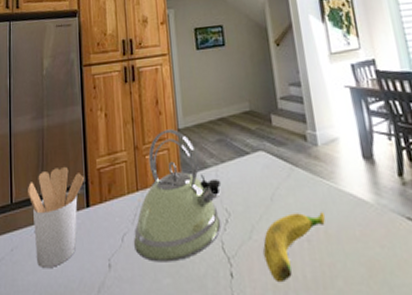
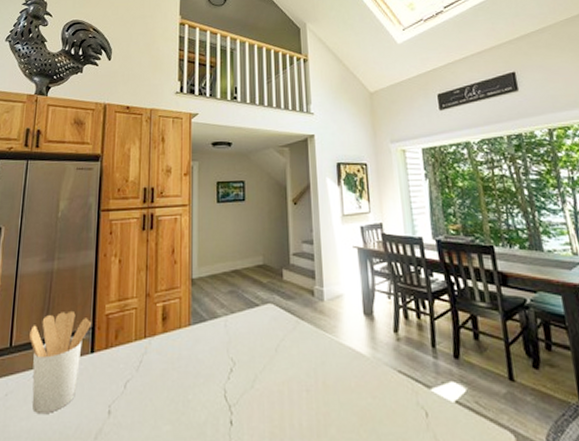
kettle: present [133,129,222,262] -> none [135,278,229,409]
banana: present [263,212,326,283] -> none [264,364,325,431]

